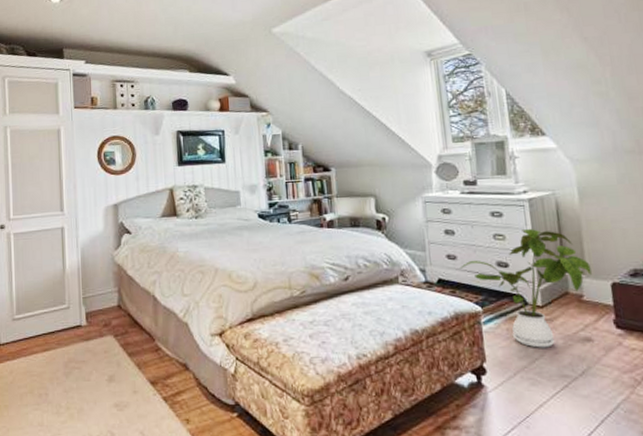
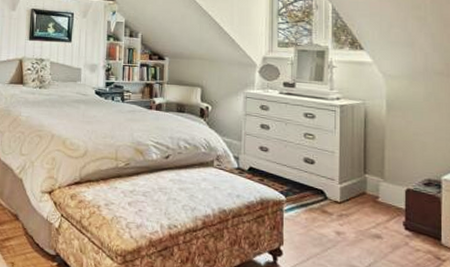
house plant: present [460,228,592,348] -> none [270,131,389,240]

